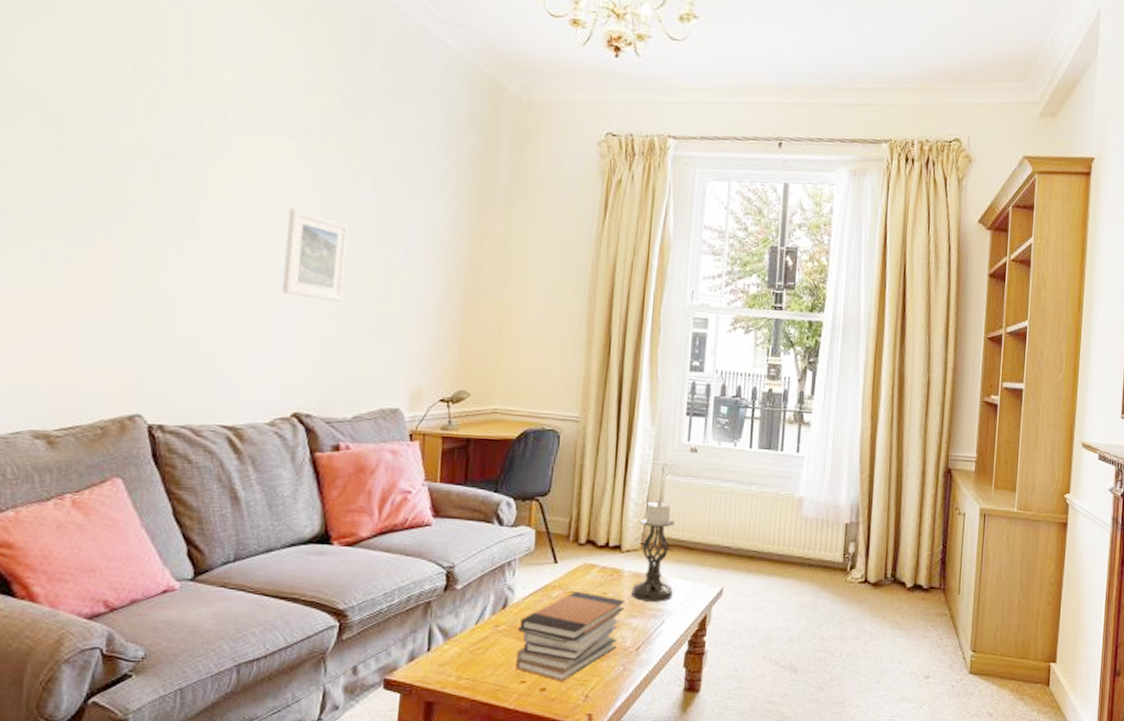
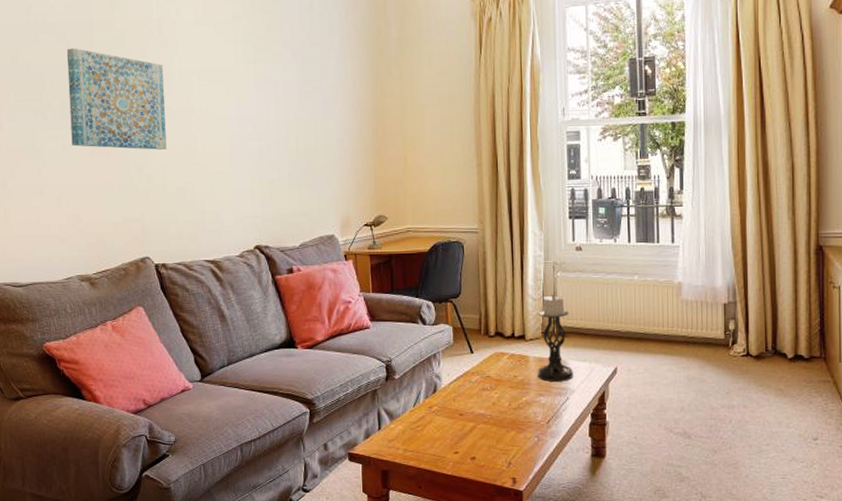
wall art: none [48,135,197,281] -> present [67,48,167,150]
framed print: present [282,208,350,302] -> none [232,81,281,153]
book stack: present [516,592,625,682] -> none [447,376,533,452]

